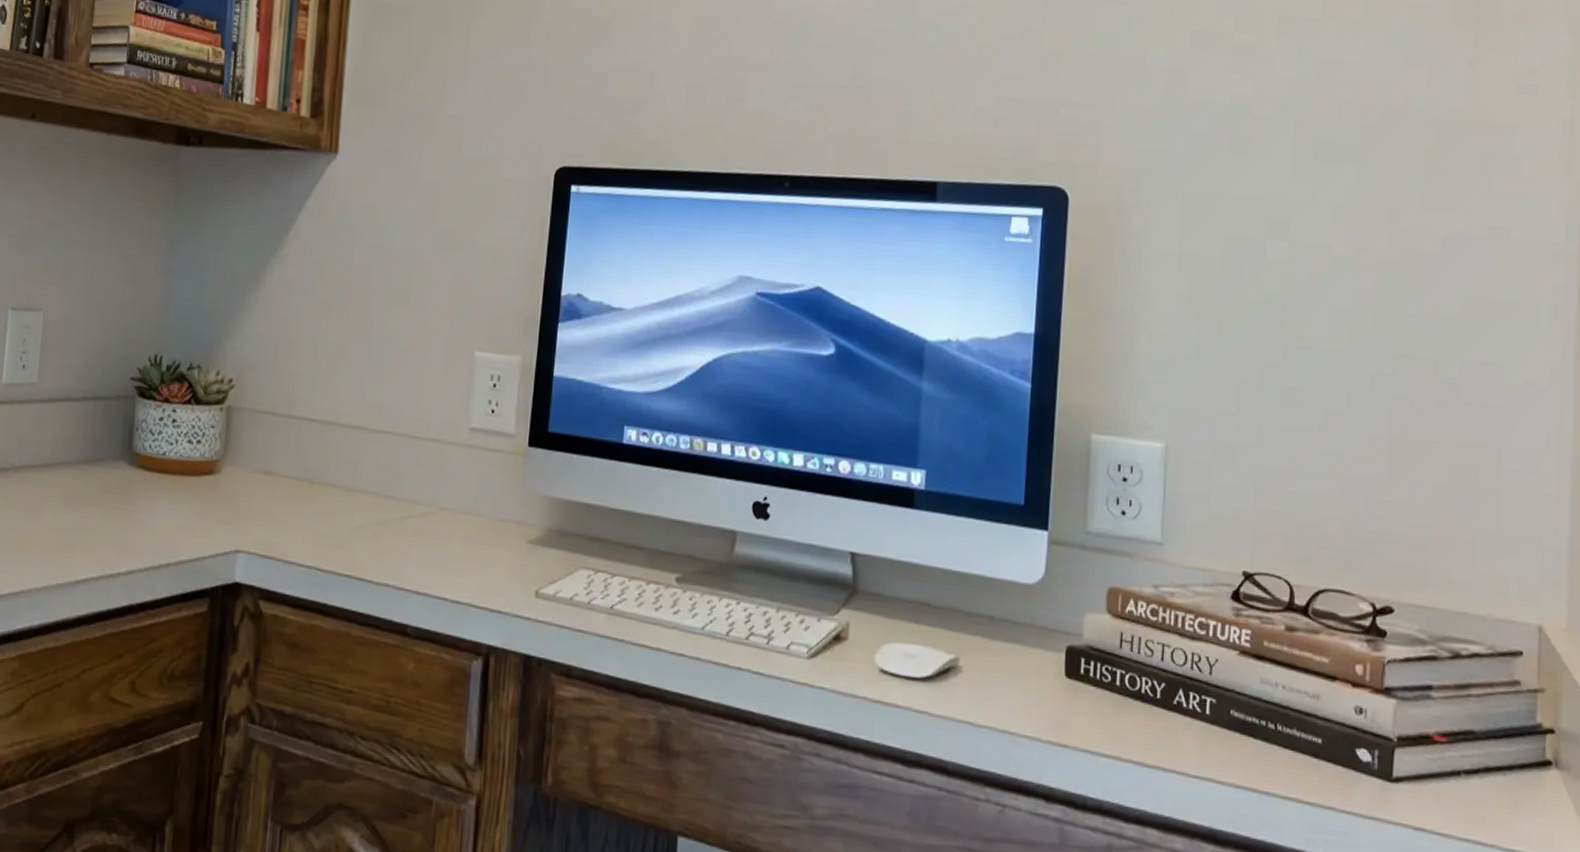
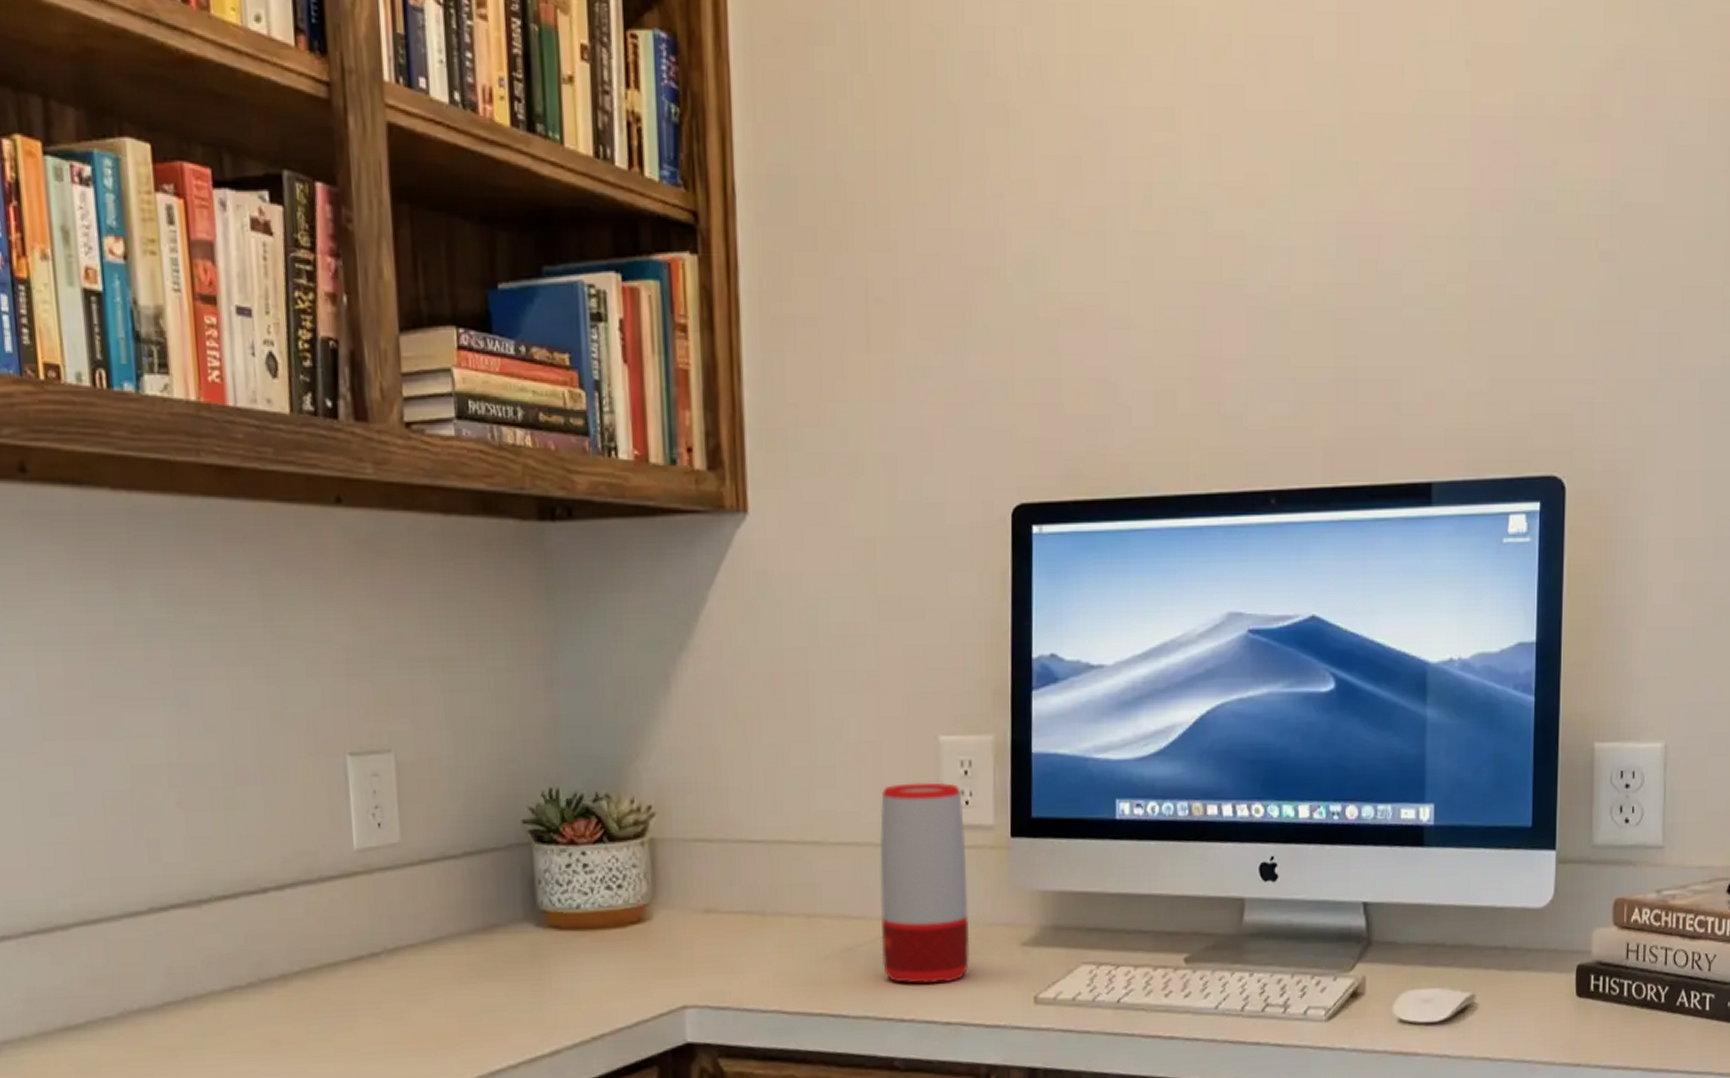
speaker: none [406,388,490,567] -> present [879,782,970,984]

